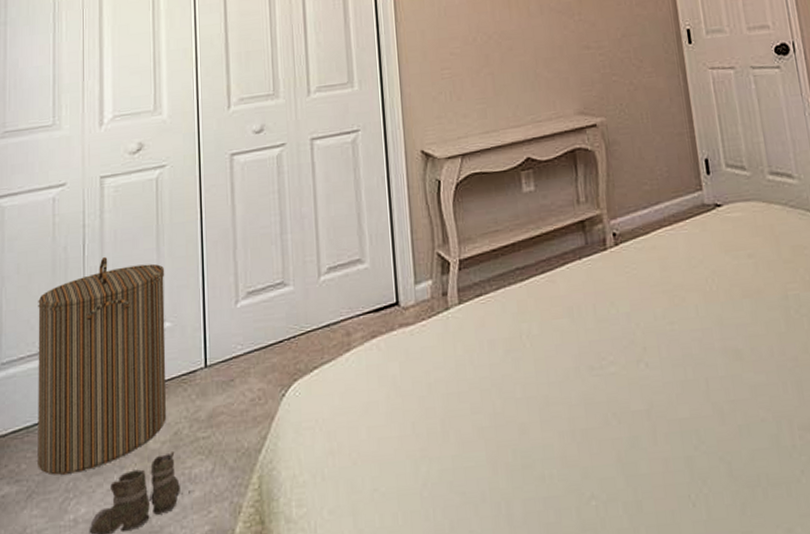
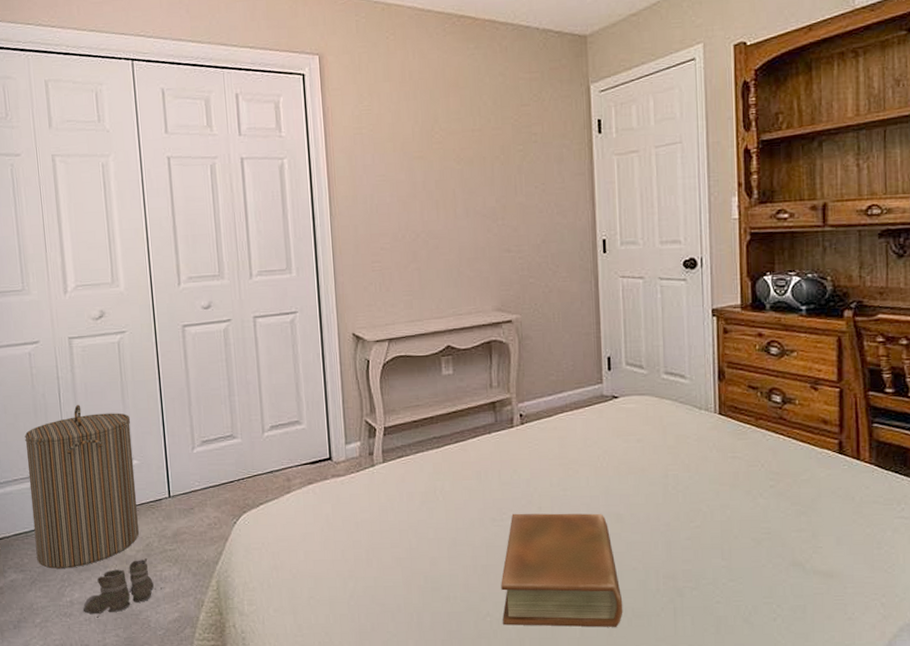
book: none [605,350,756,510] -> present [501,513,623,627]

